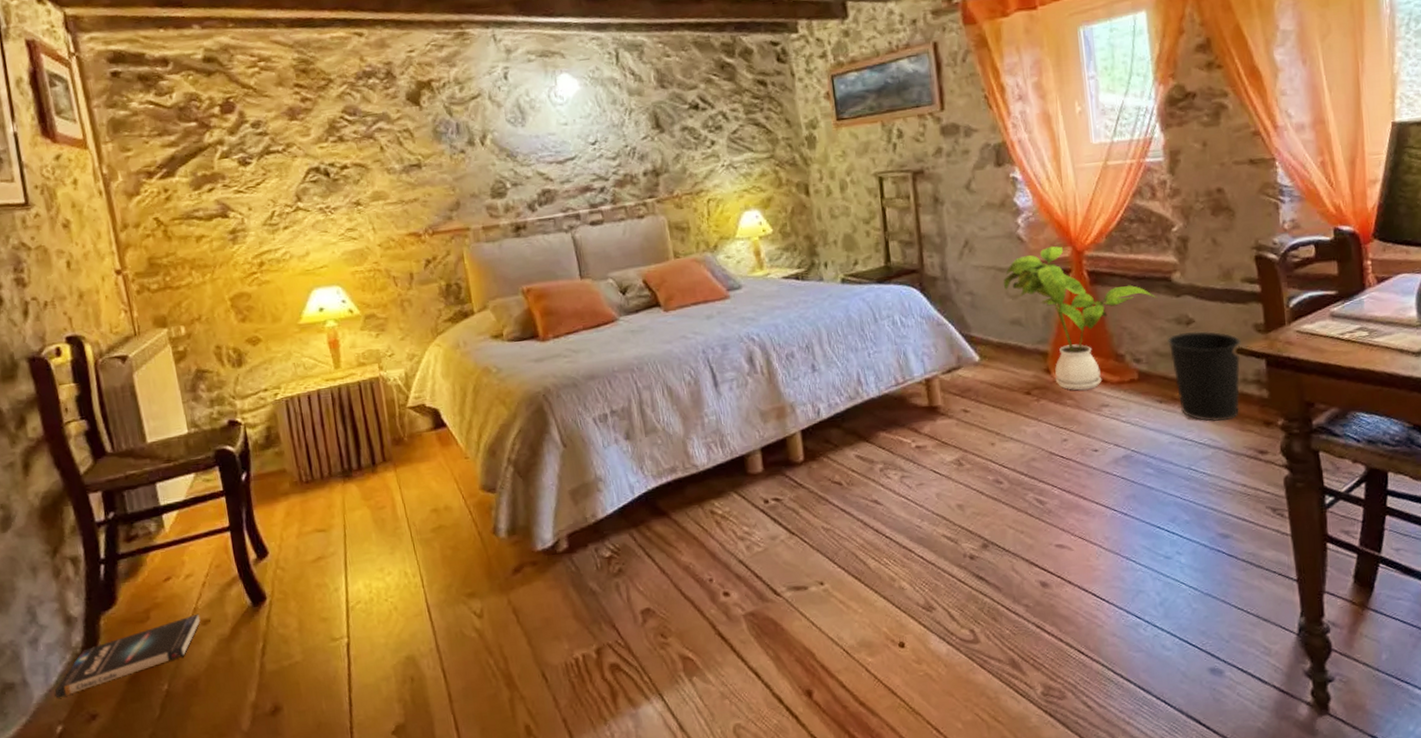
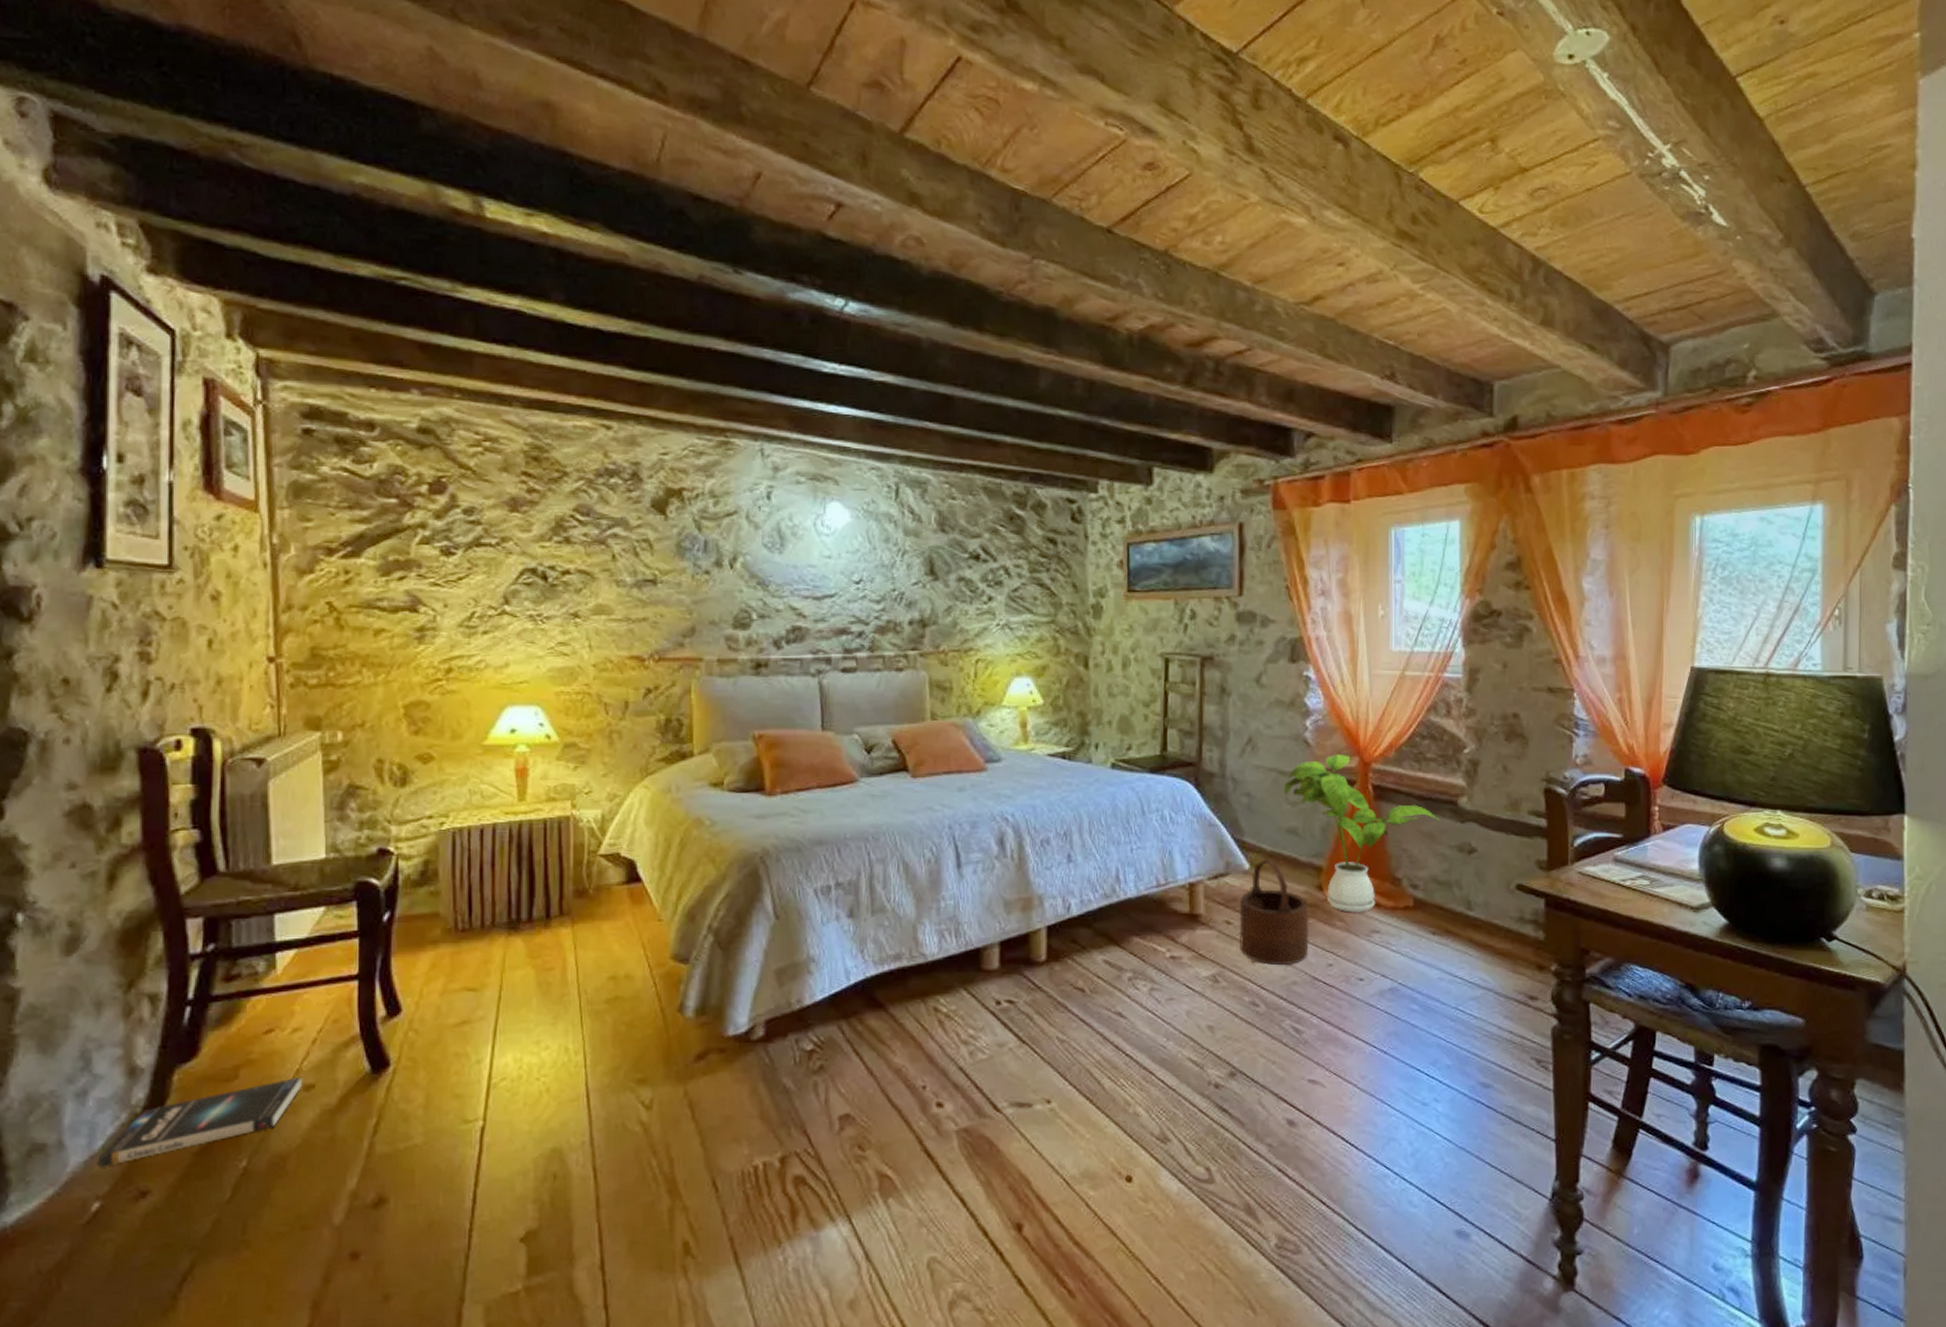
wooden bucket: none [974,349,1044,445] -> present [1239,858,1309,966]
wastebasket: present [1168,331,1241,422] -> none [1448,861,1521,961]

